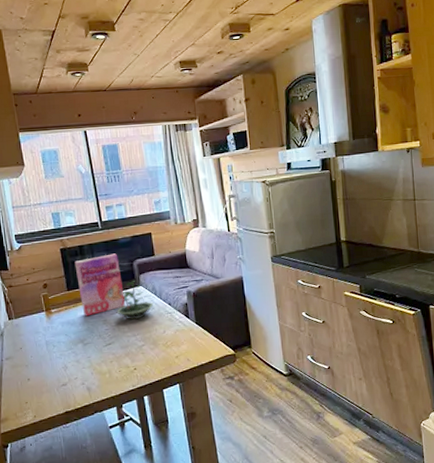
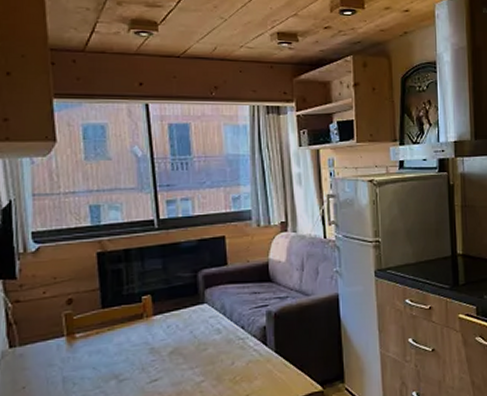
cereal box: present [74,253,126,317] -> none [116,261,183,343]
terrarium: present [116,281,154,320] -> none [169,297,221,348]

